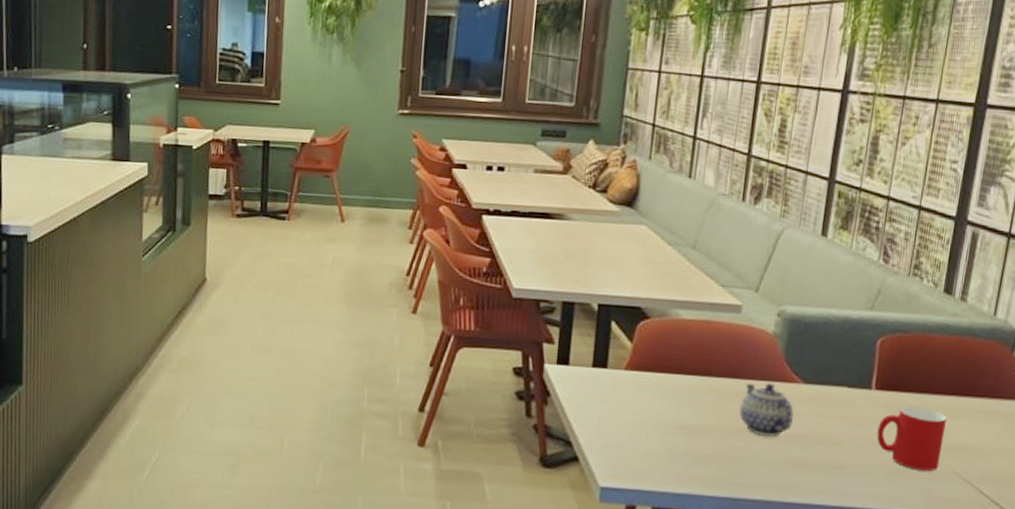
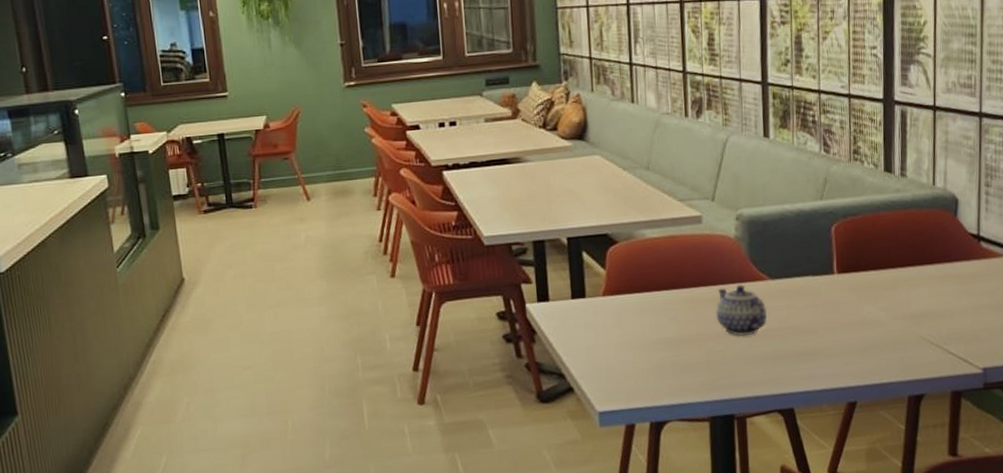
cup: present [876,406,946,472] -> none [845,282,907,343]

